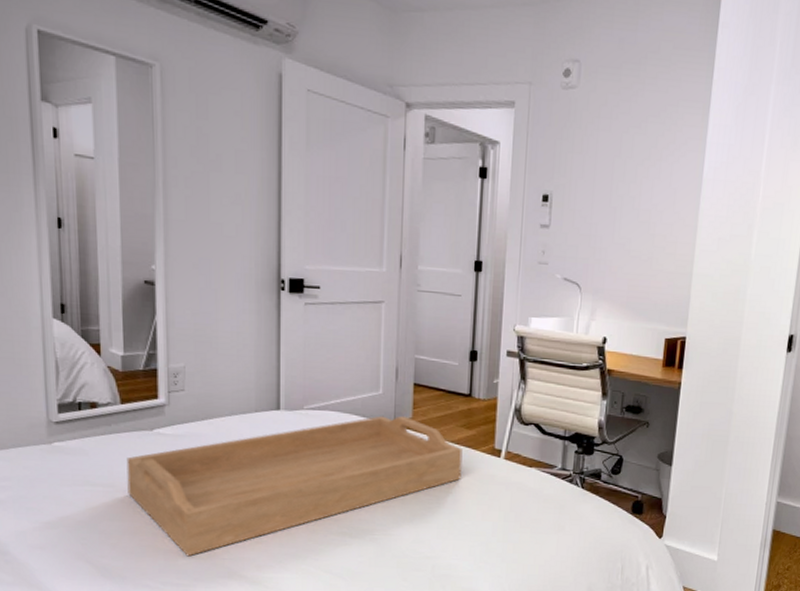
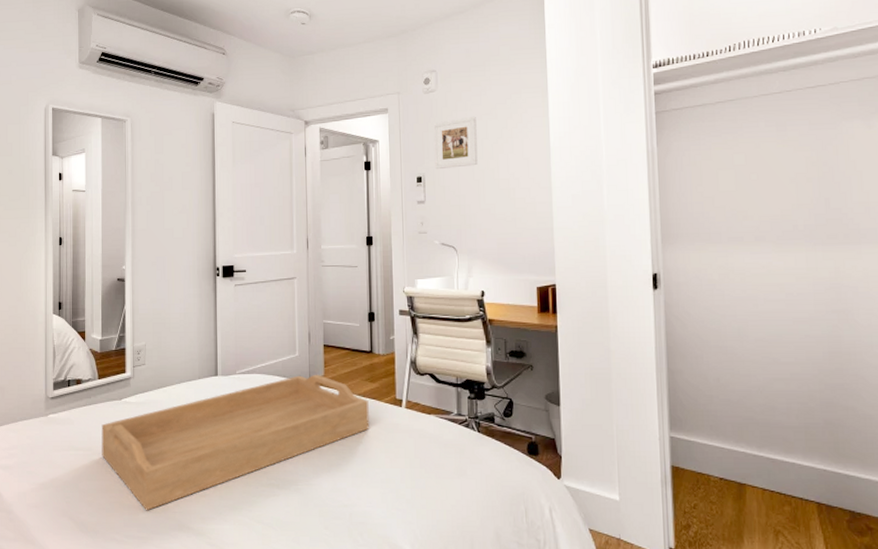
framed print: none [565,127,622,190] -> present [434,116,478,170]

